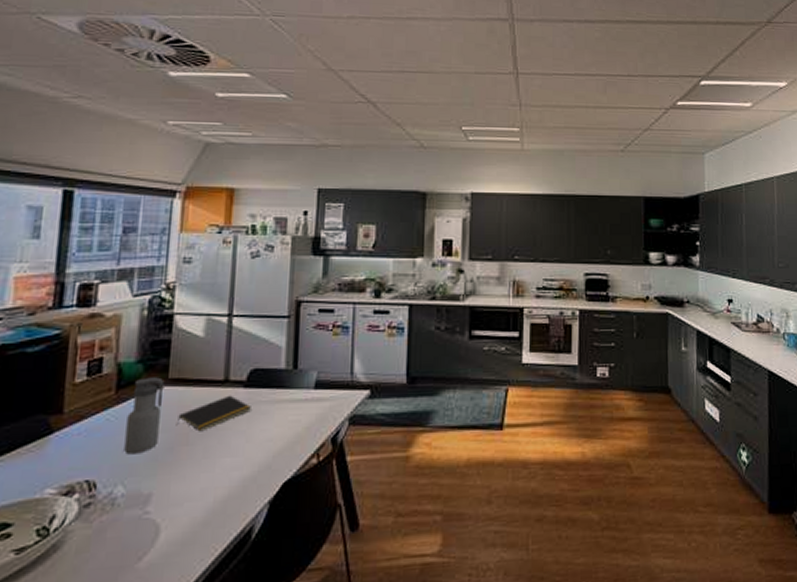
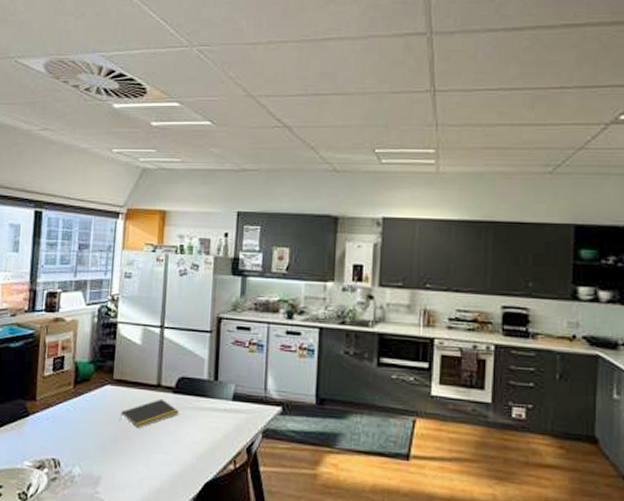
water bottle: present [124,377,165,455] -> none [80,376,110,442]

